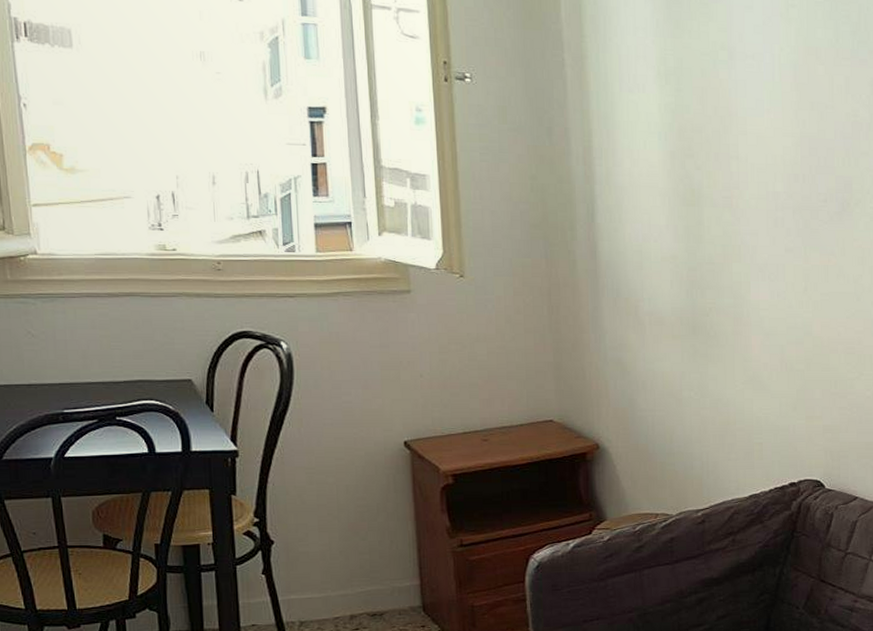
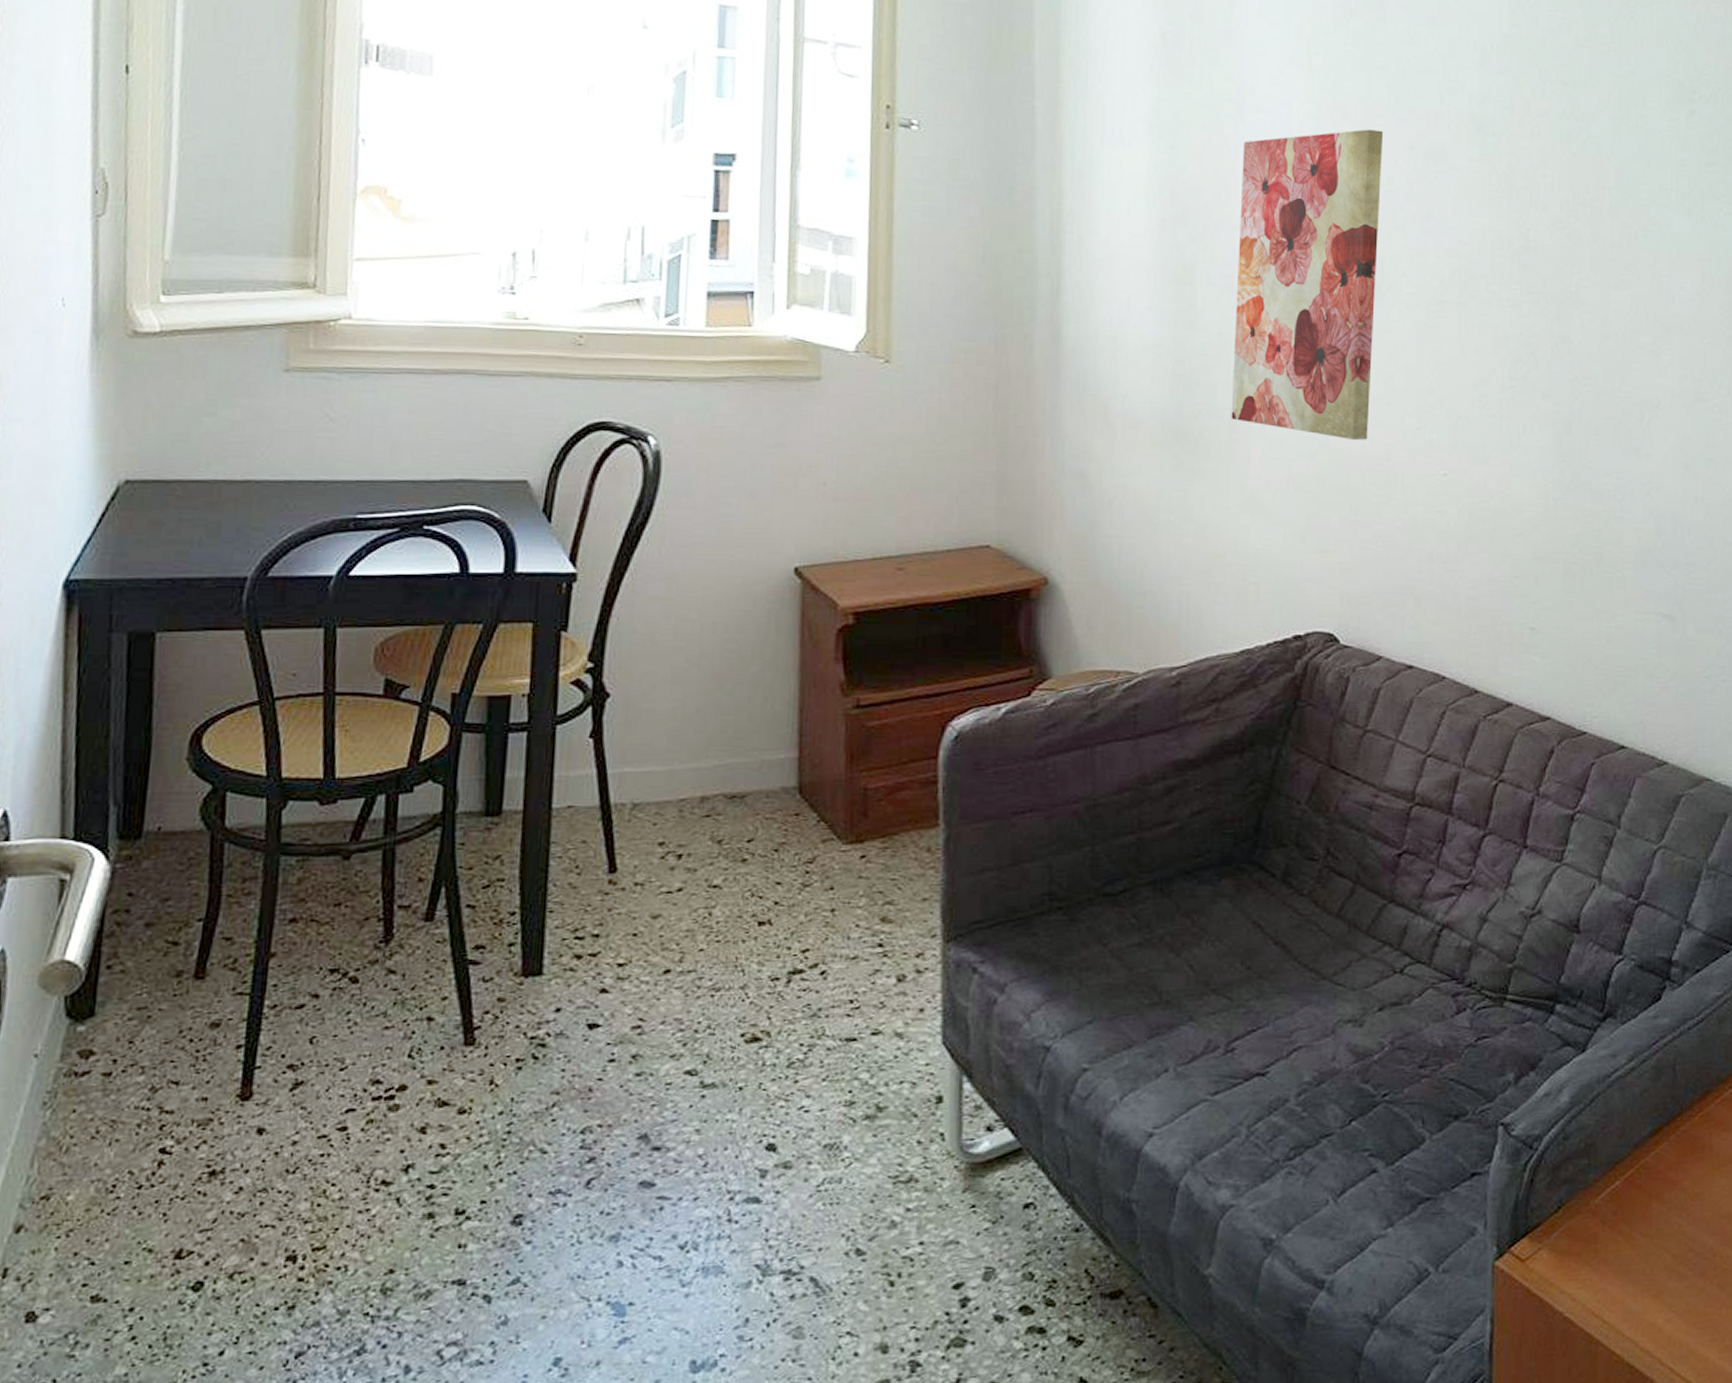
wall art: none [734,70,850,329] -> present [1231,129,1384,440]

